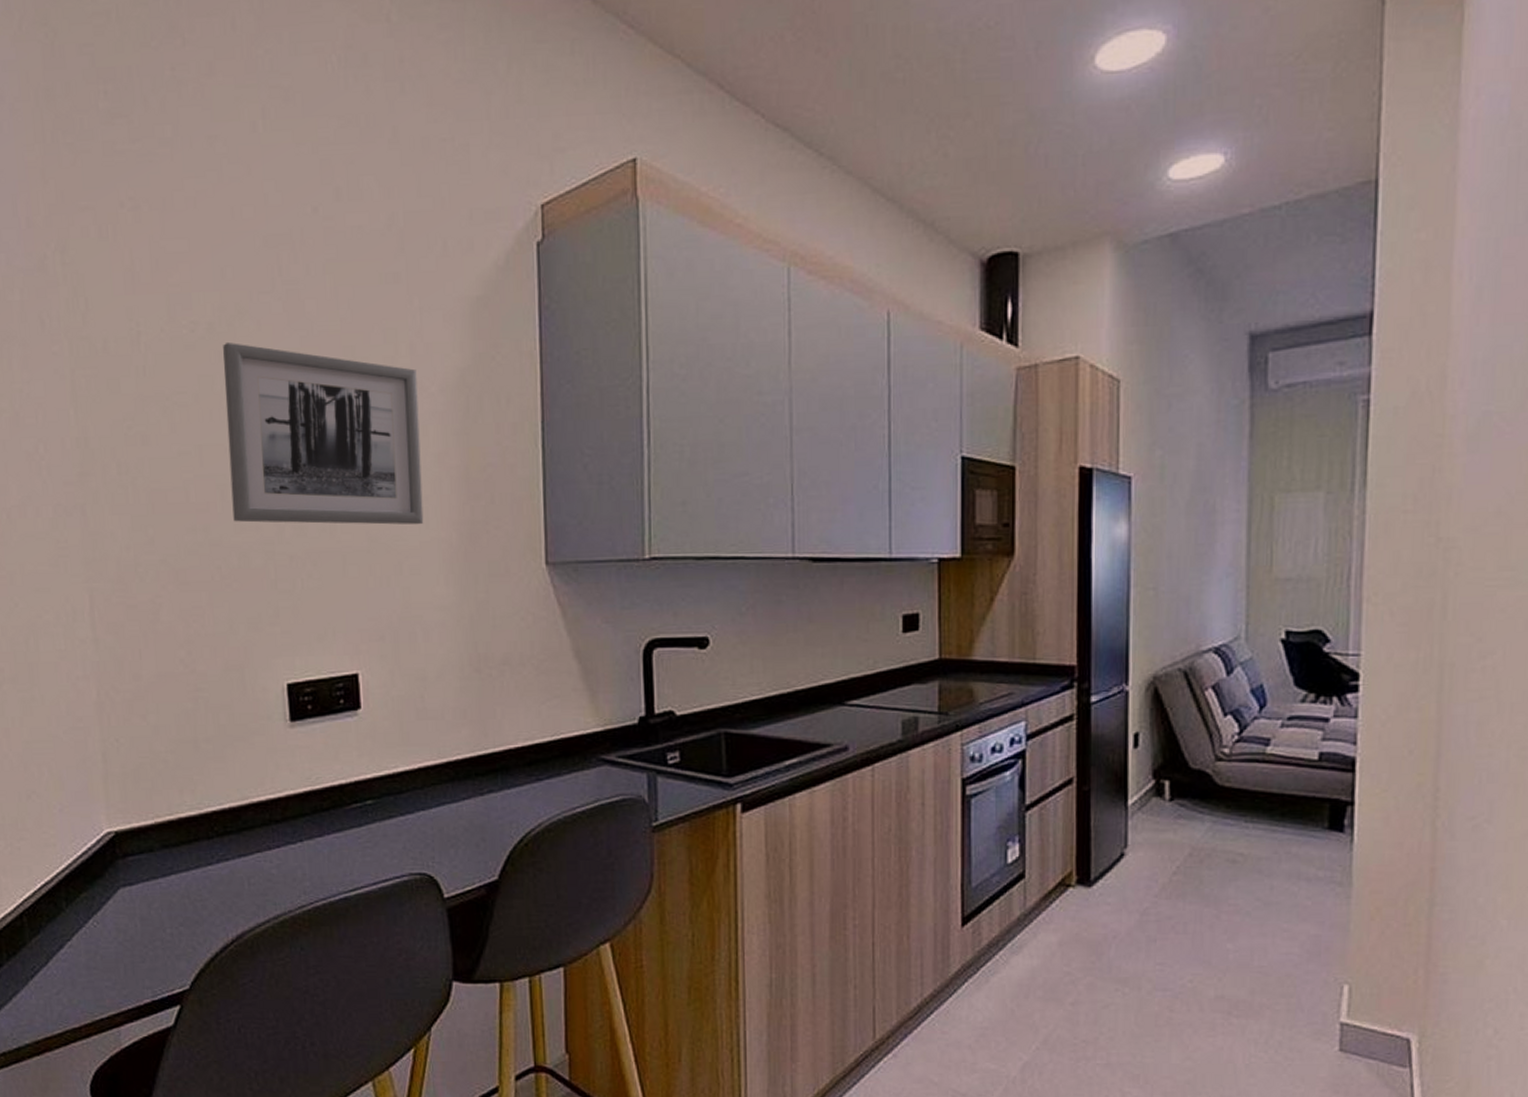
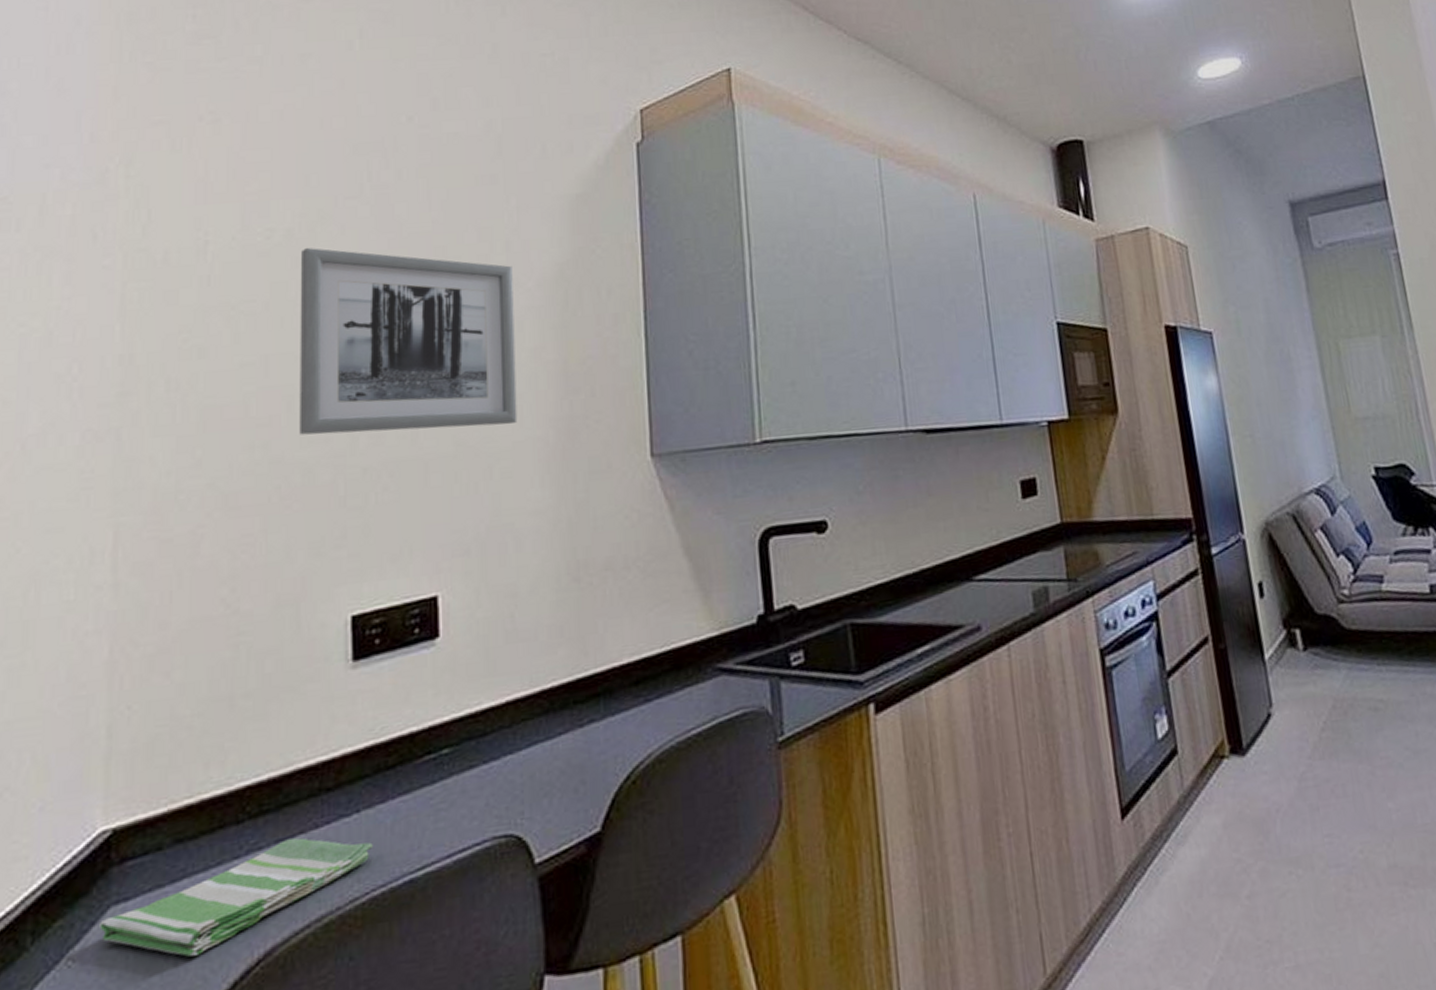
dish towel: none [113,855,314,931] -> present [99,837,373,957]

